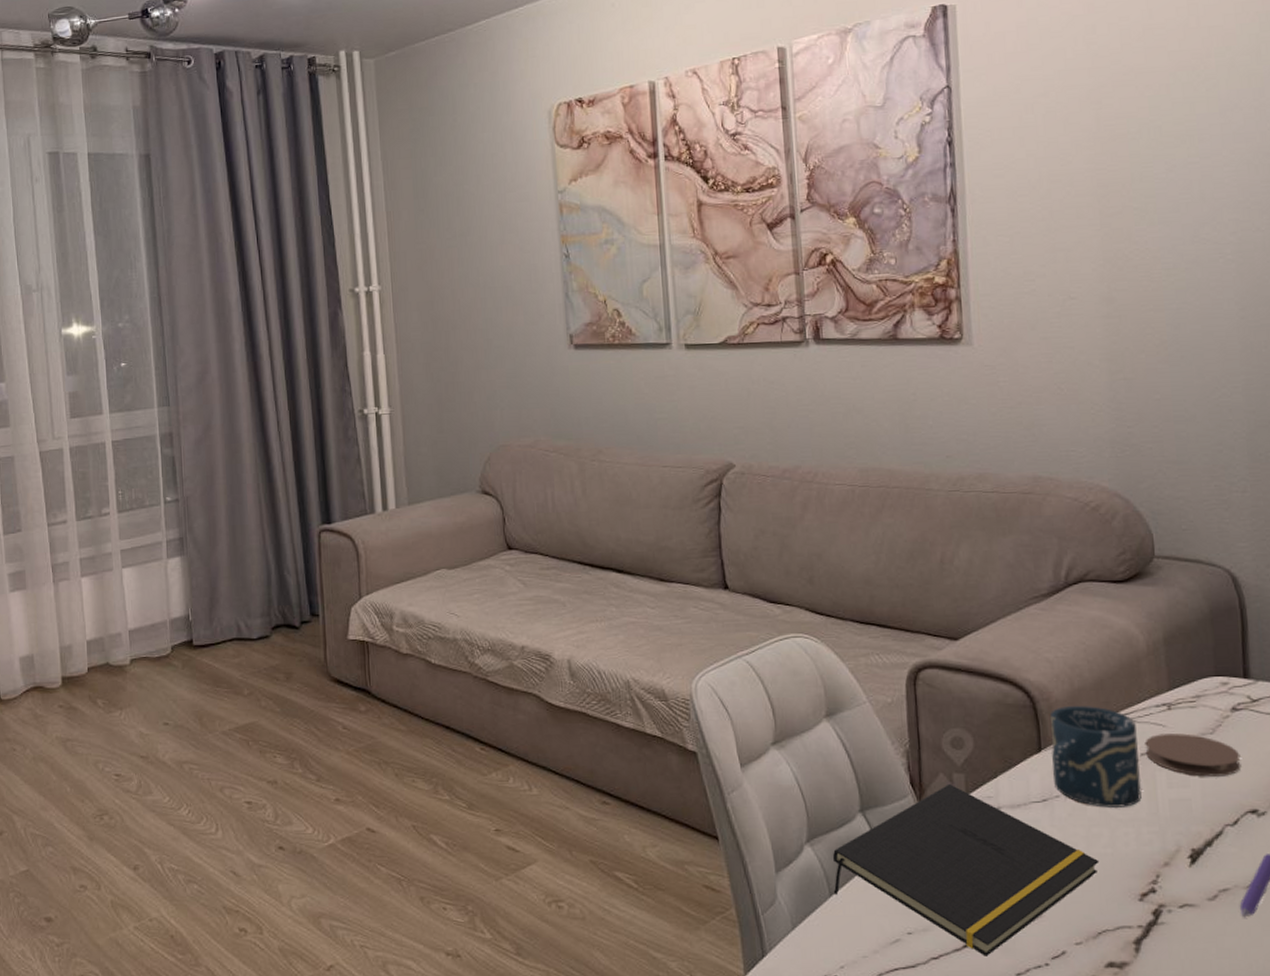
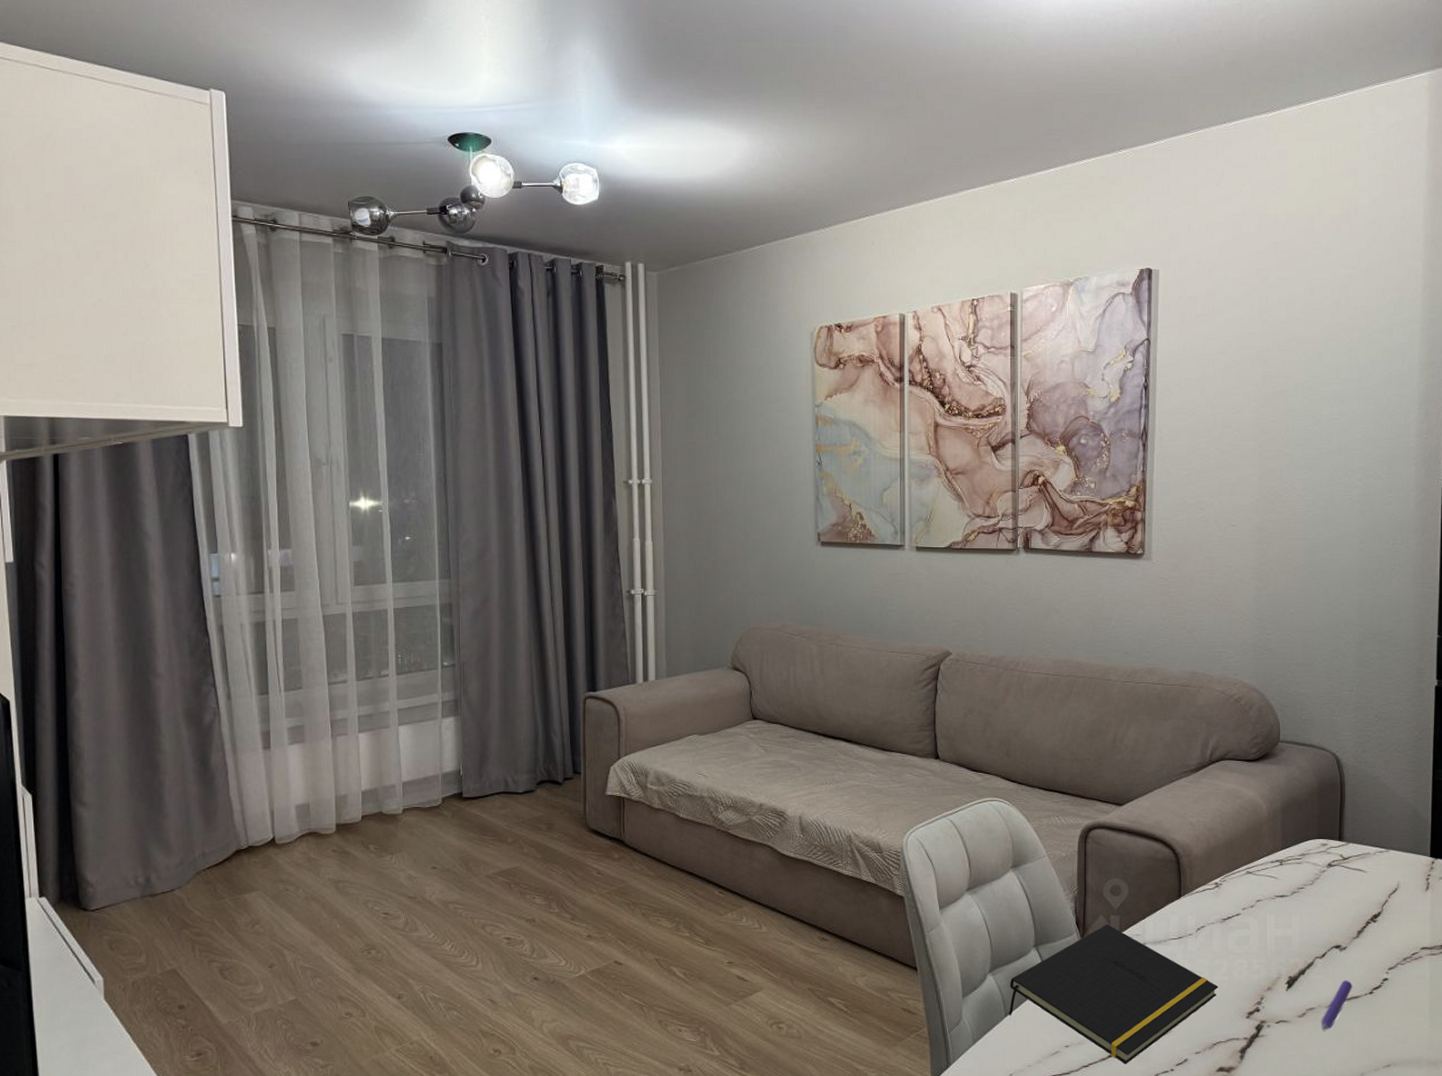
cup: present [1050,706,1142,808] -> none [1189,861,1255,944]
coaster: present [1144,733,1241,777] -> none [1260,884,1331,919]

